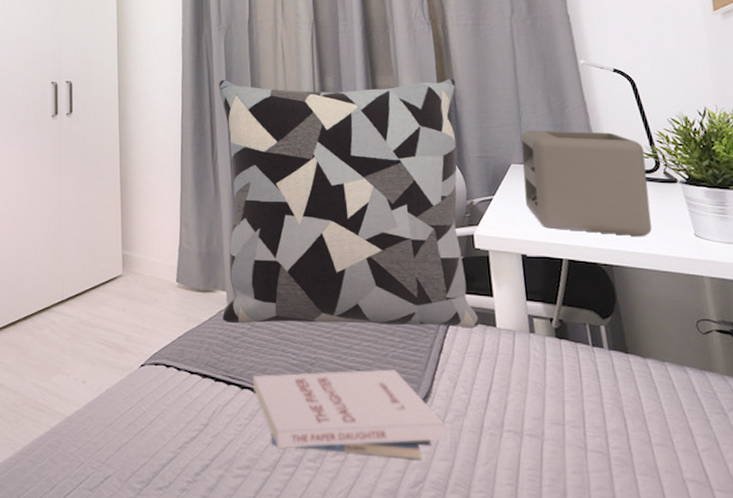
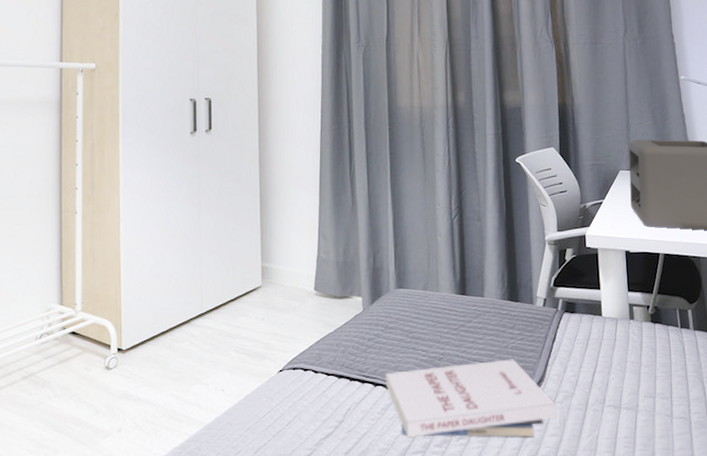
pillow: present [218,79,479,327] -> none [356,93,588,326]

